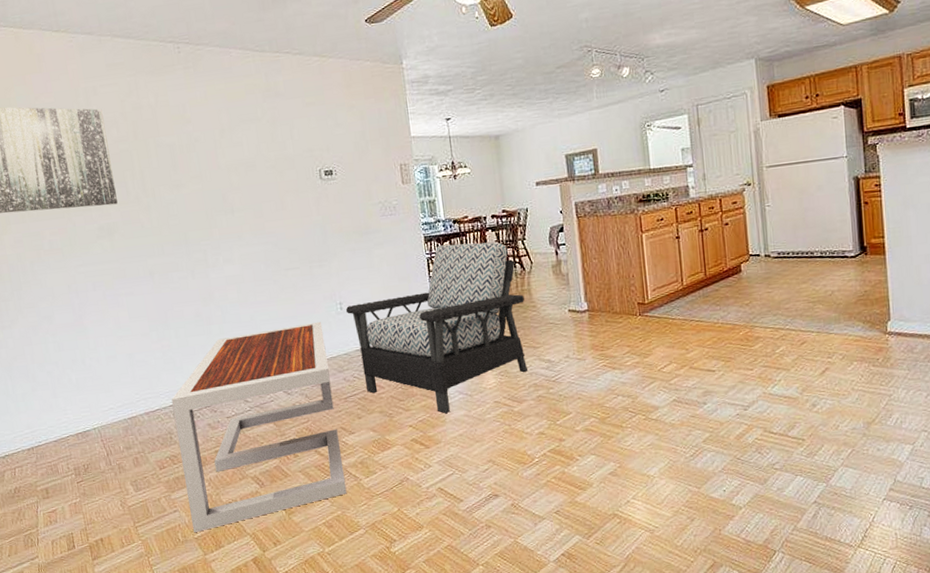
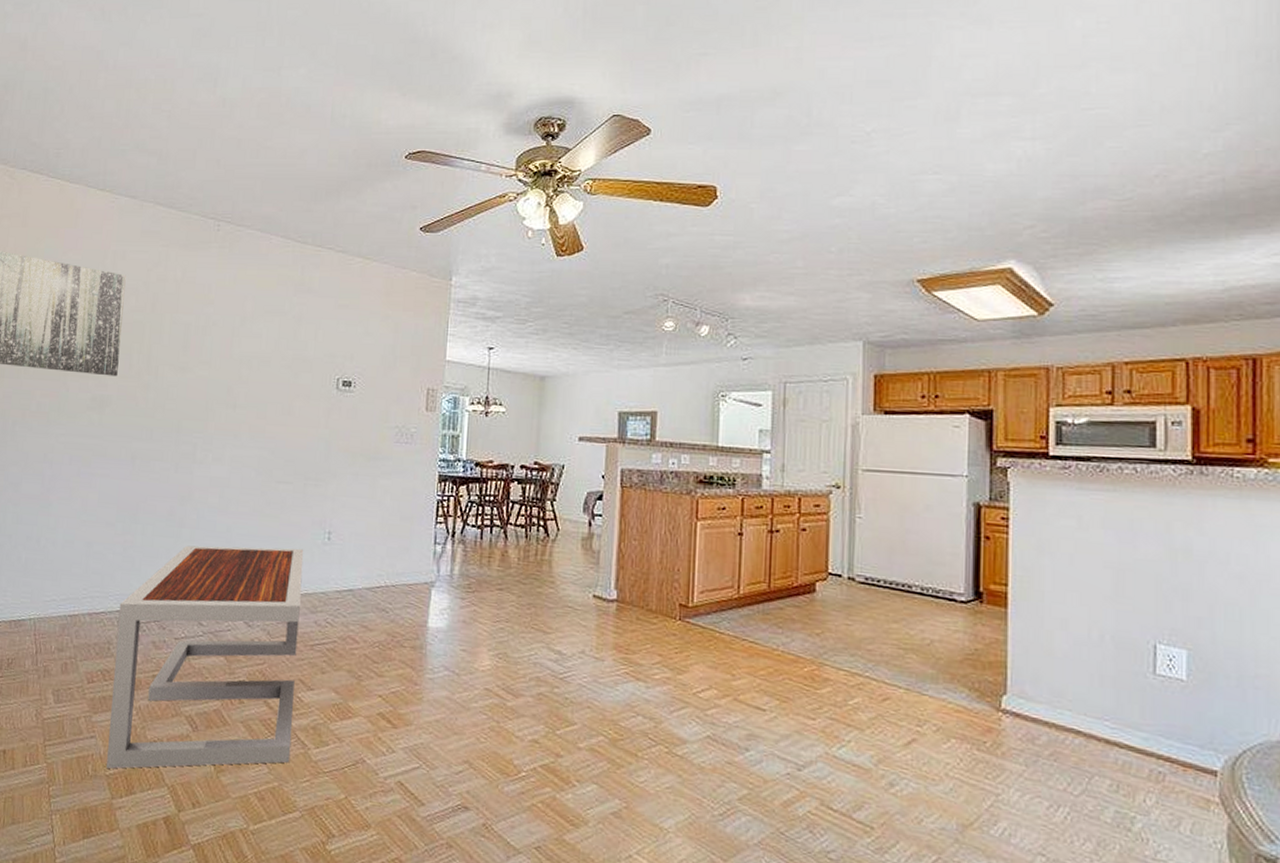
armchair: present [345,242,527,414] -> none [333,488,542,691]

